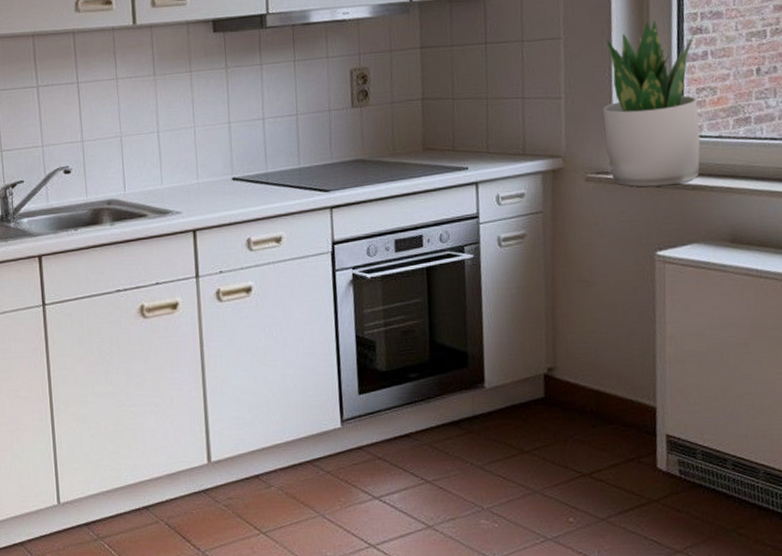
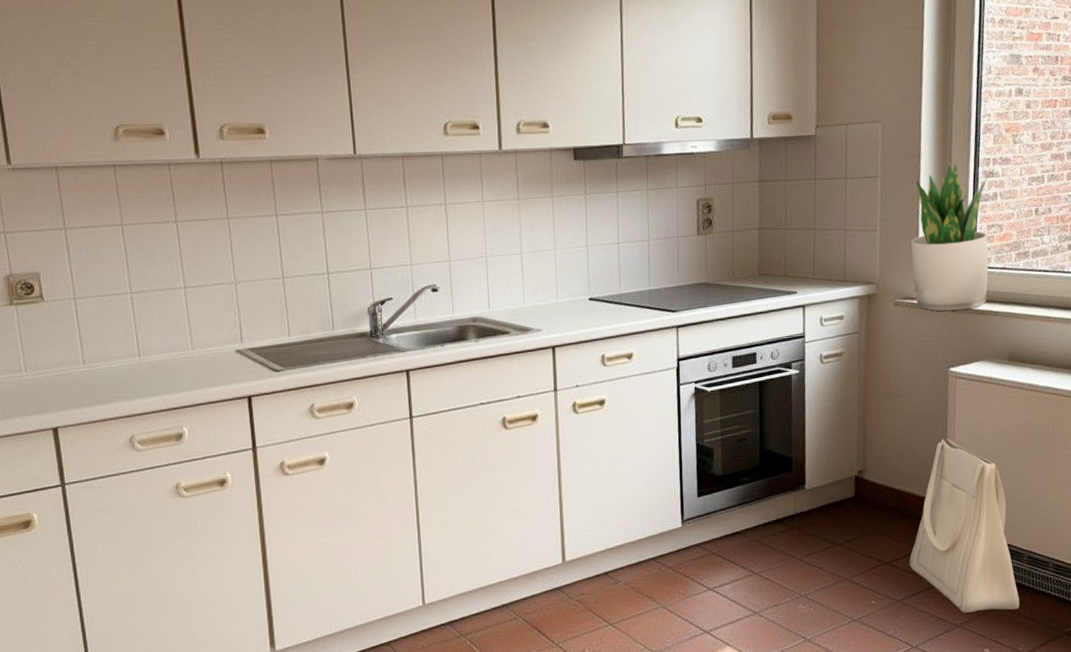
shopping bag: none [614,332,757,536] -> present [909,438,1020,613]

